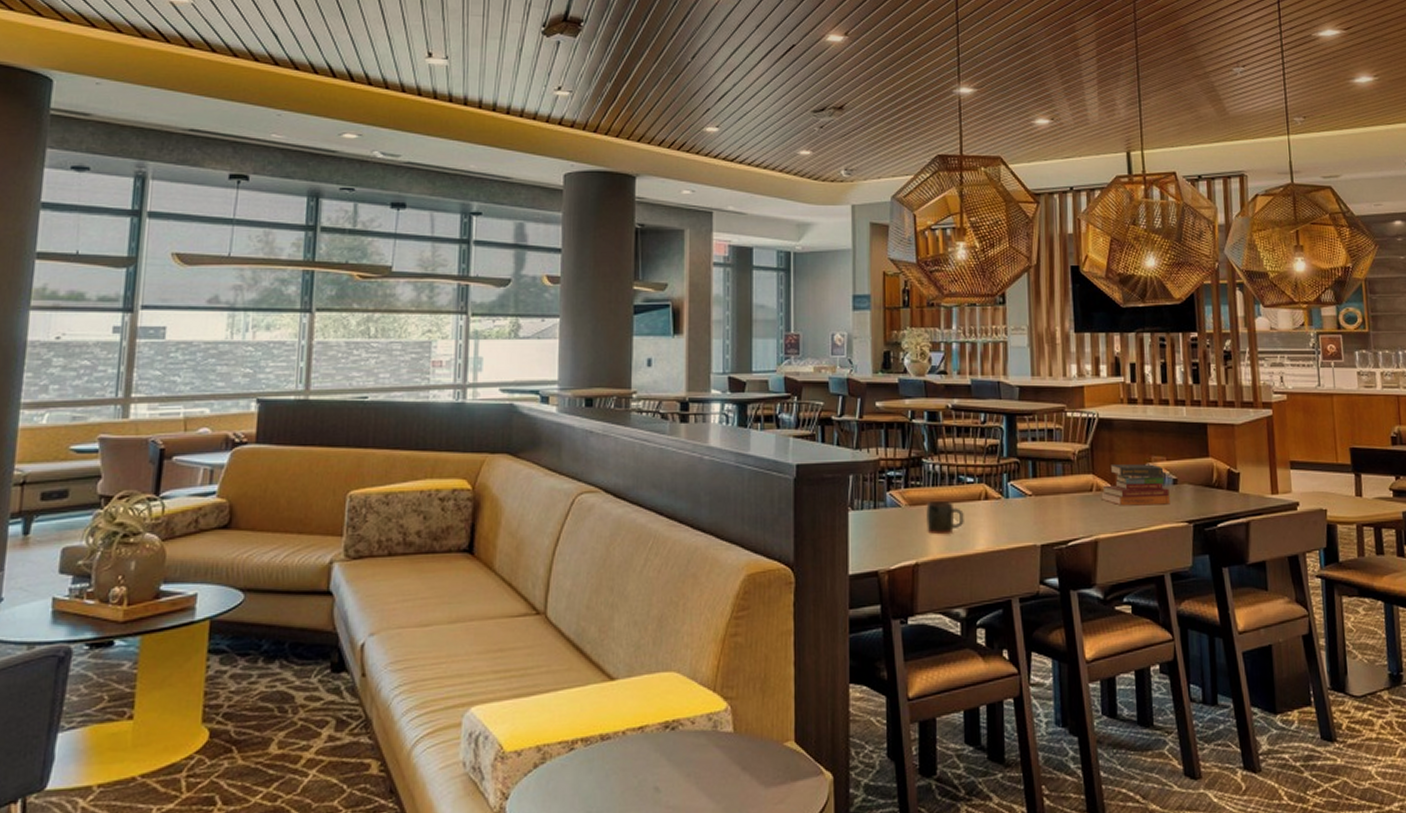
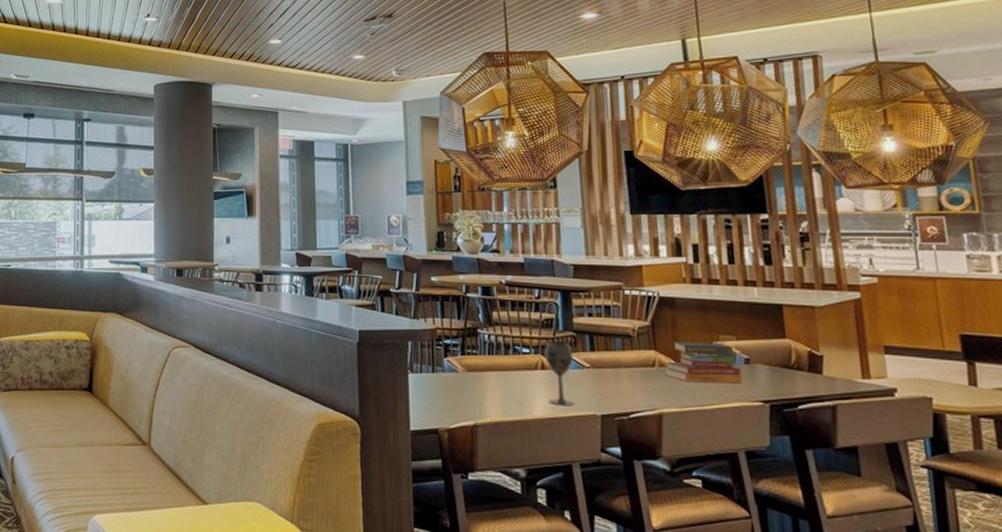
mug: present [925,500,964,534] -> none [482,368,521,399]
wine glass: none [988,469,1017,538] -> present [544,341,575,406]

